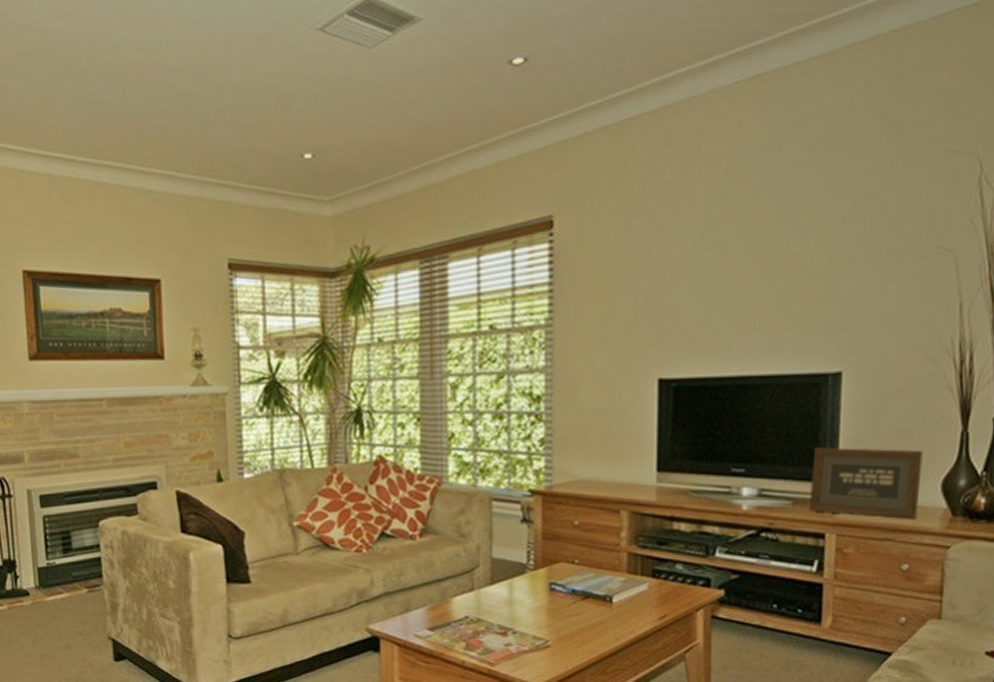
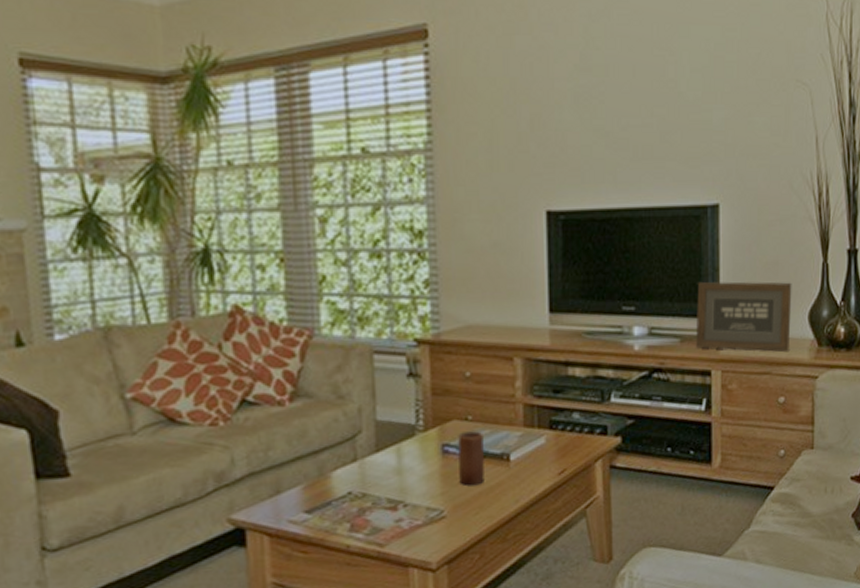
candle: none [564,573,588,622] -> present [458,431,484,486]

